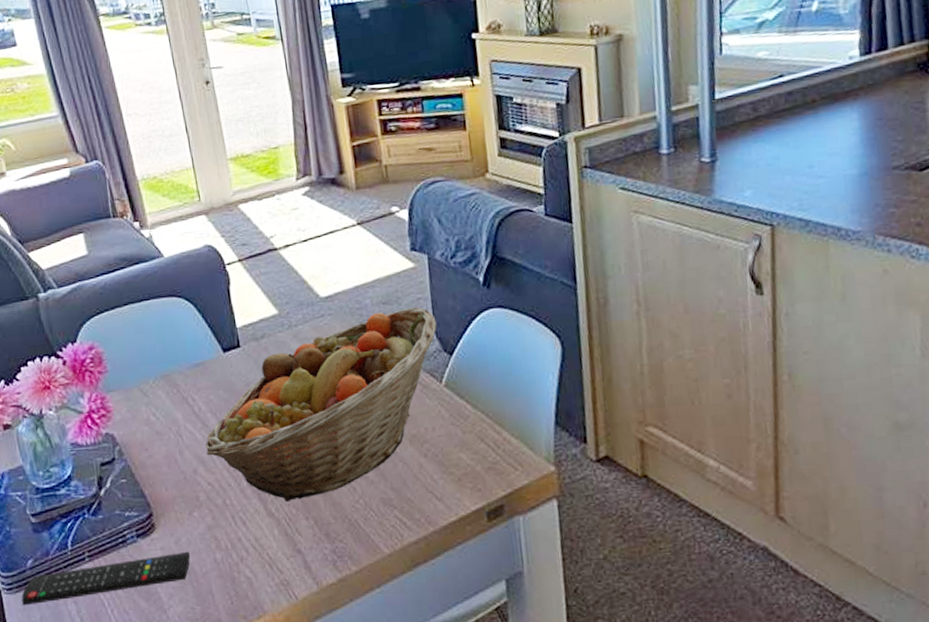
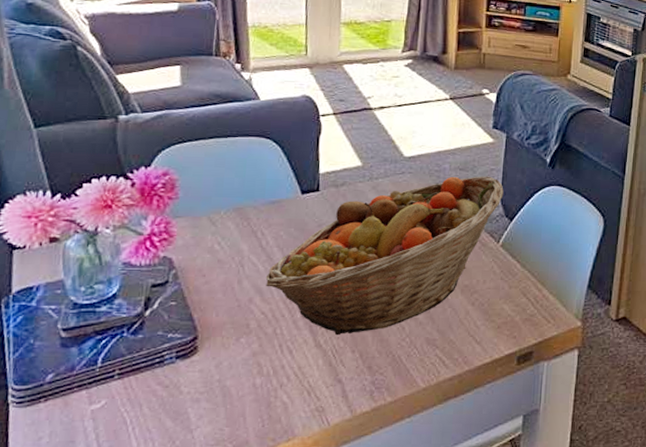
remote control: present [21,551,190,606] -> none [32,375,229,421]

